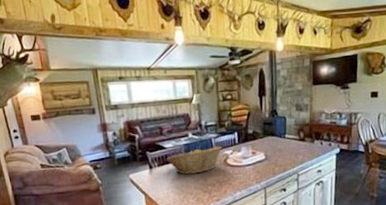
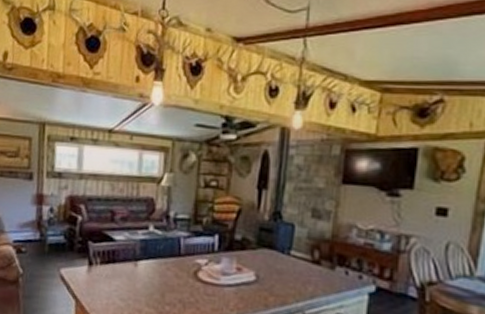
fruit basket: present [167,146,223,175] -> none [114,247,195,285]

